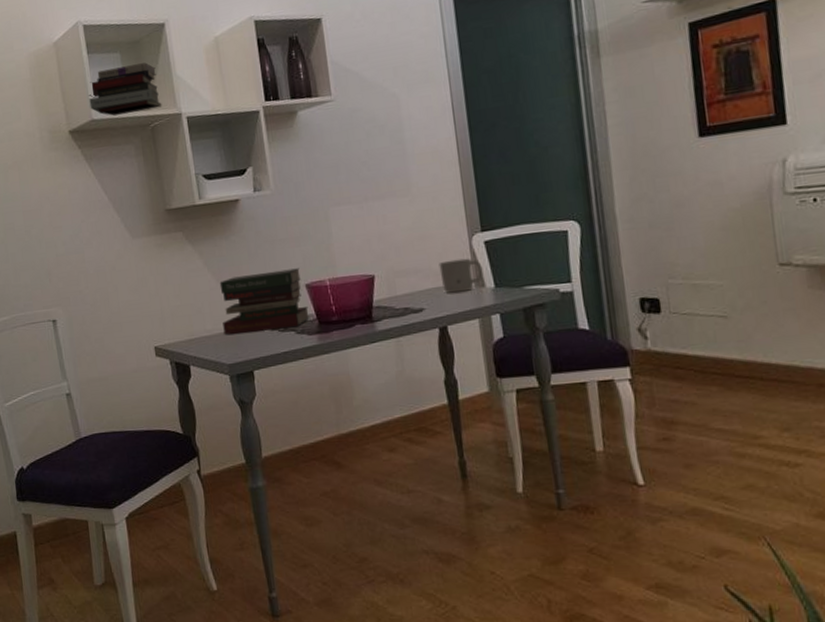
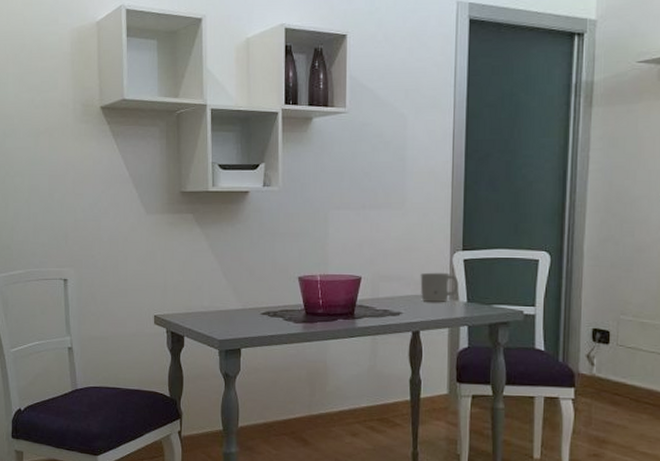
books: present [89,62,163,117] -> none [123,53,190,99]
books: present [219,268,310,335] -> none [219,261,298,314]

